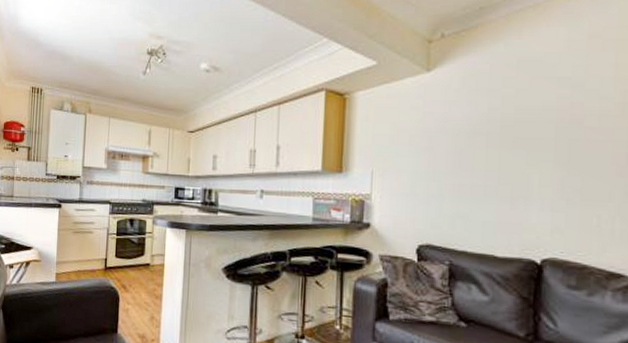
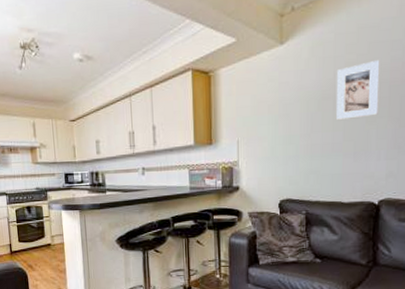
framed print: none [490,96,544,160] -> present [336,59,380,120]

